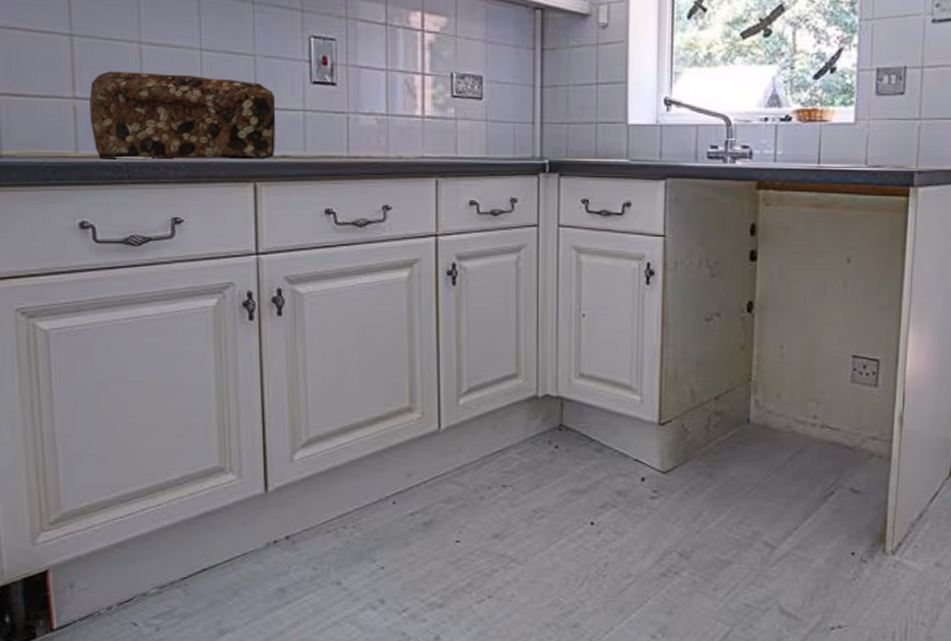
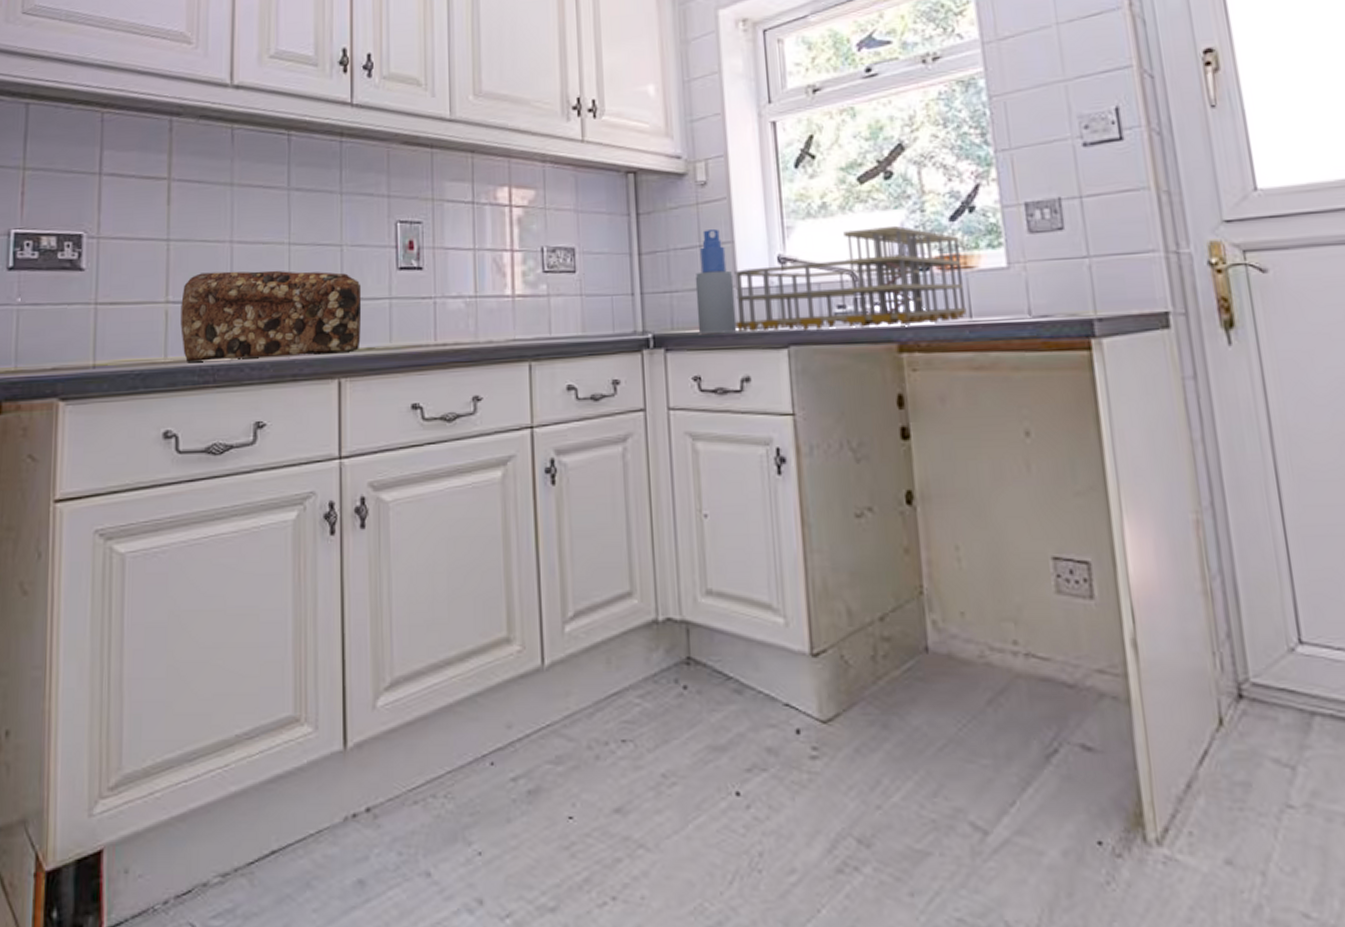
spray bottle: none [589,69,624,163] -> present [695,229,737,333]
dish rack: none [622,79,819,167] -> present [735,225,967,332]

